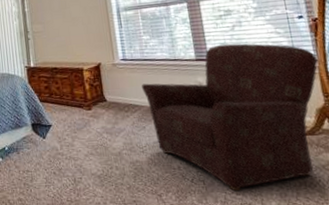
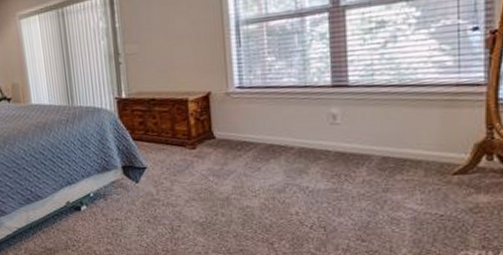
armchair: present [142,43,318,192] -> none [260,64,488,238]

